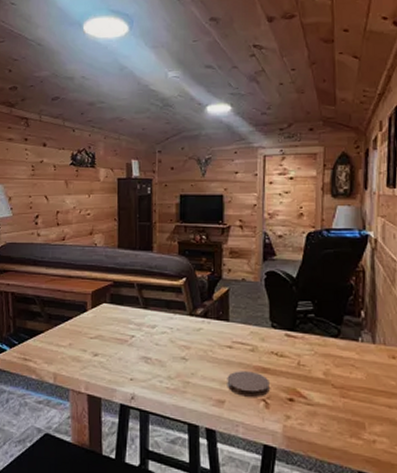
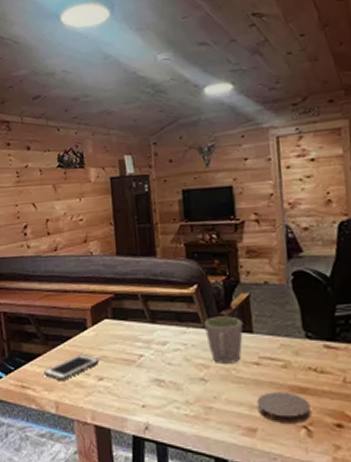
cell phone: none [45,333,96,356] -> present [44,355,100,382]
mug: none [189,306,221,346] -> present [204,316,243,364]

